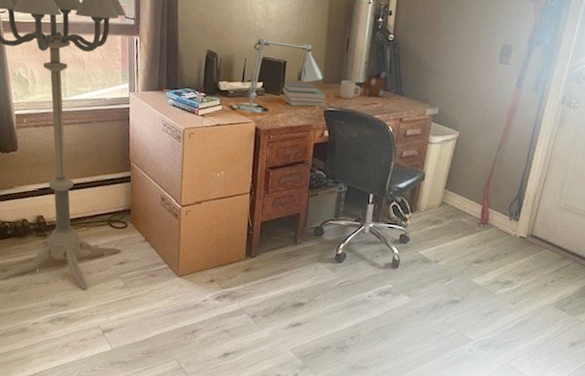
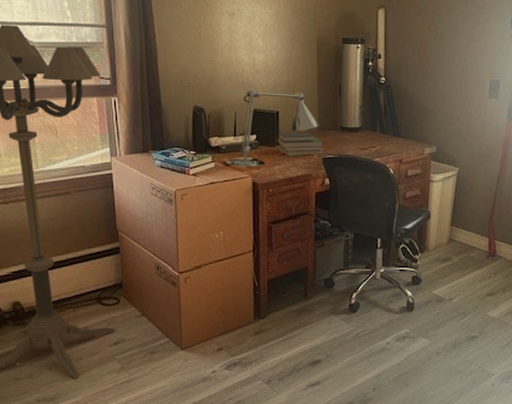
mug: present [340,80,361,99] -> none [337,126,358,145]
desk organizer: present [363,68,388,98] -> none [360,112,383,141]

